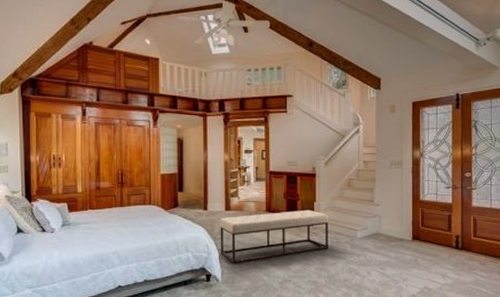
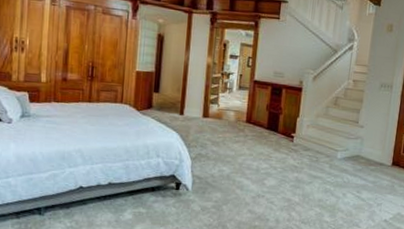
bench: present [220,209,329,264] -> none [193,124,311,174]

